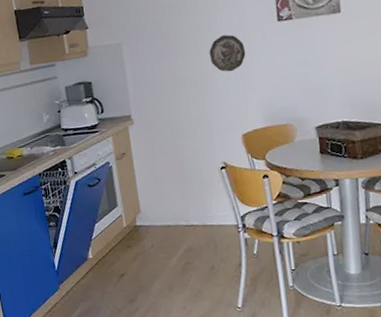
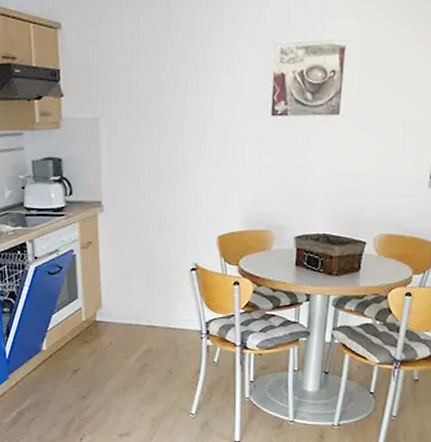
decorative plate: present [209,34,246,72] -> none [194,124,233,166]

